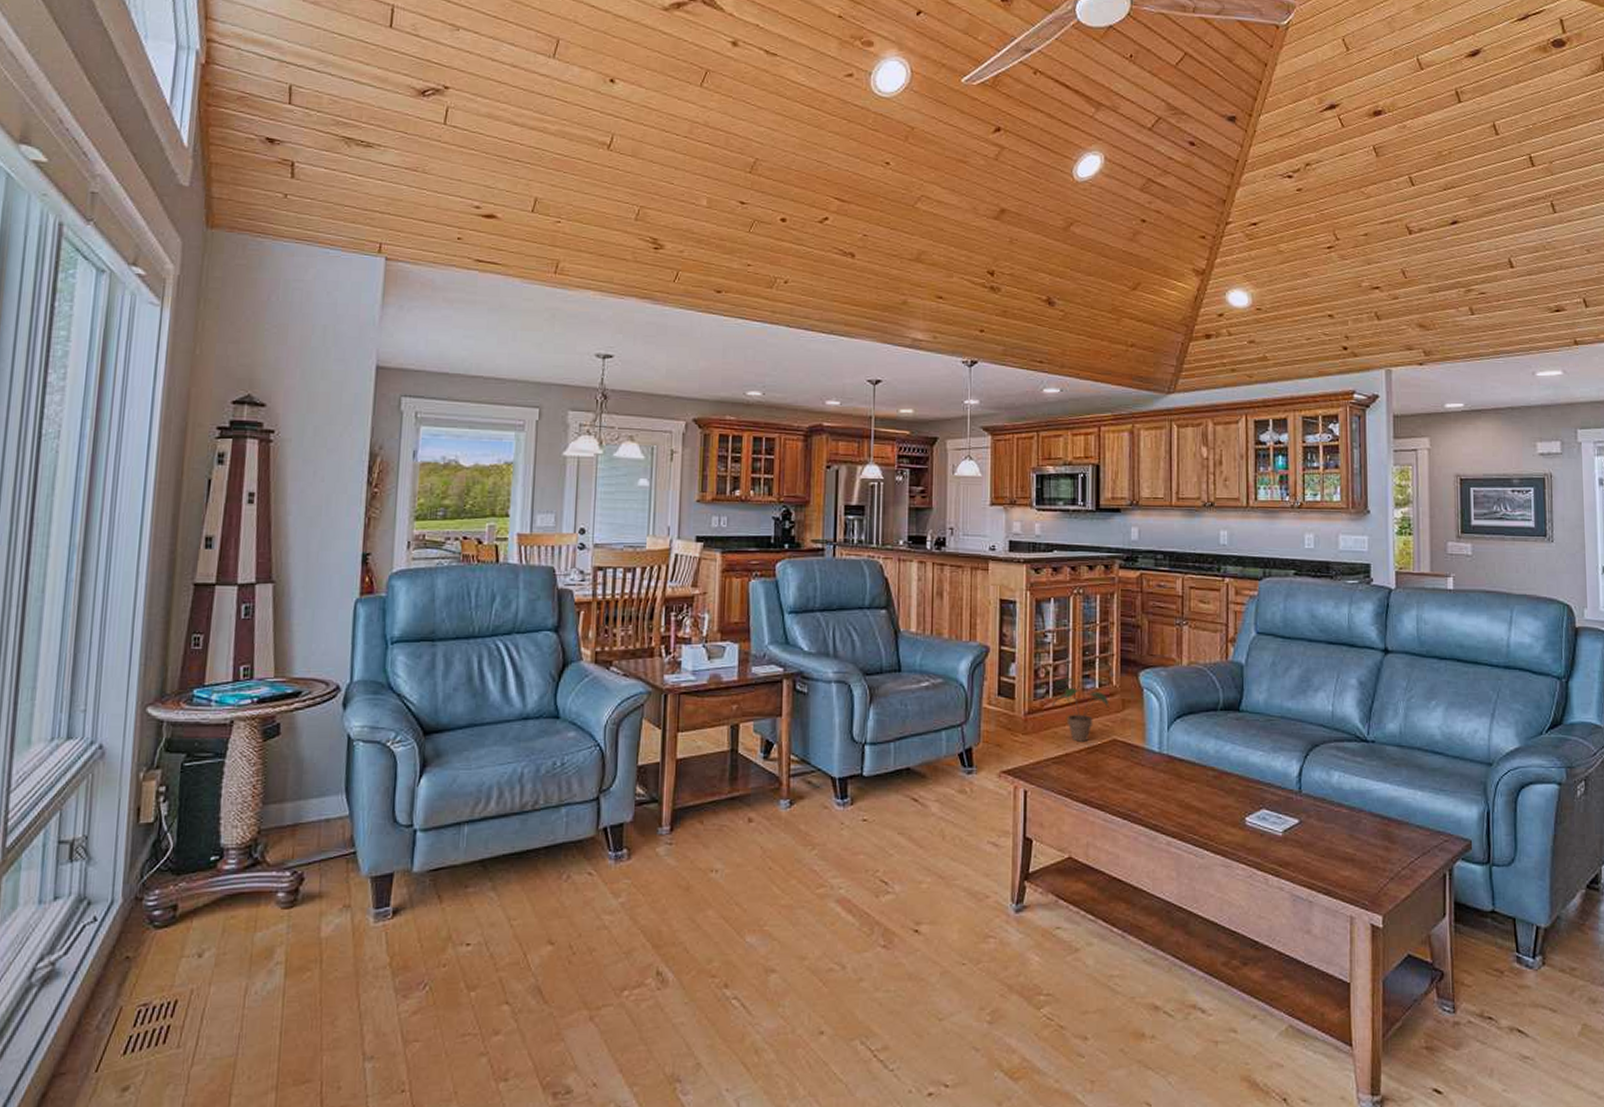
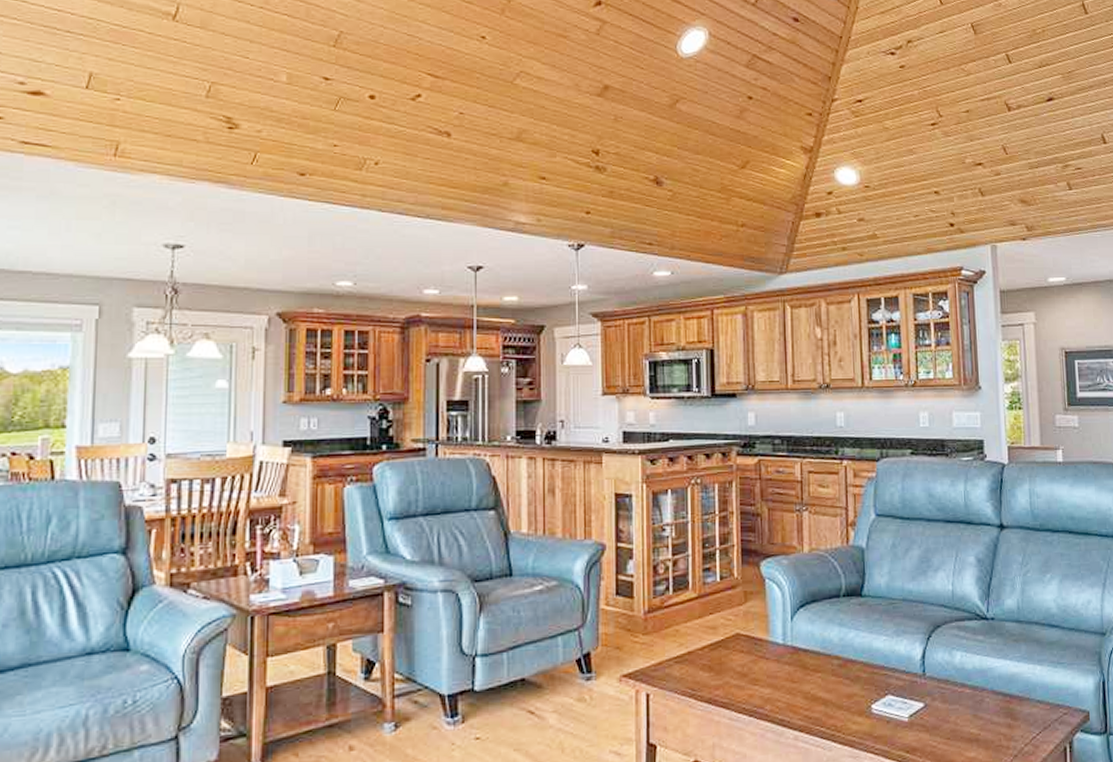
potted plant: present [1052,677,1109,742] -> none [673,571,731,639]

